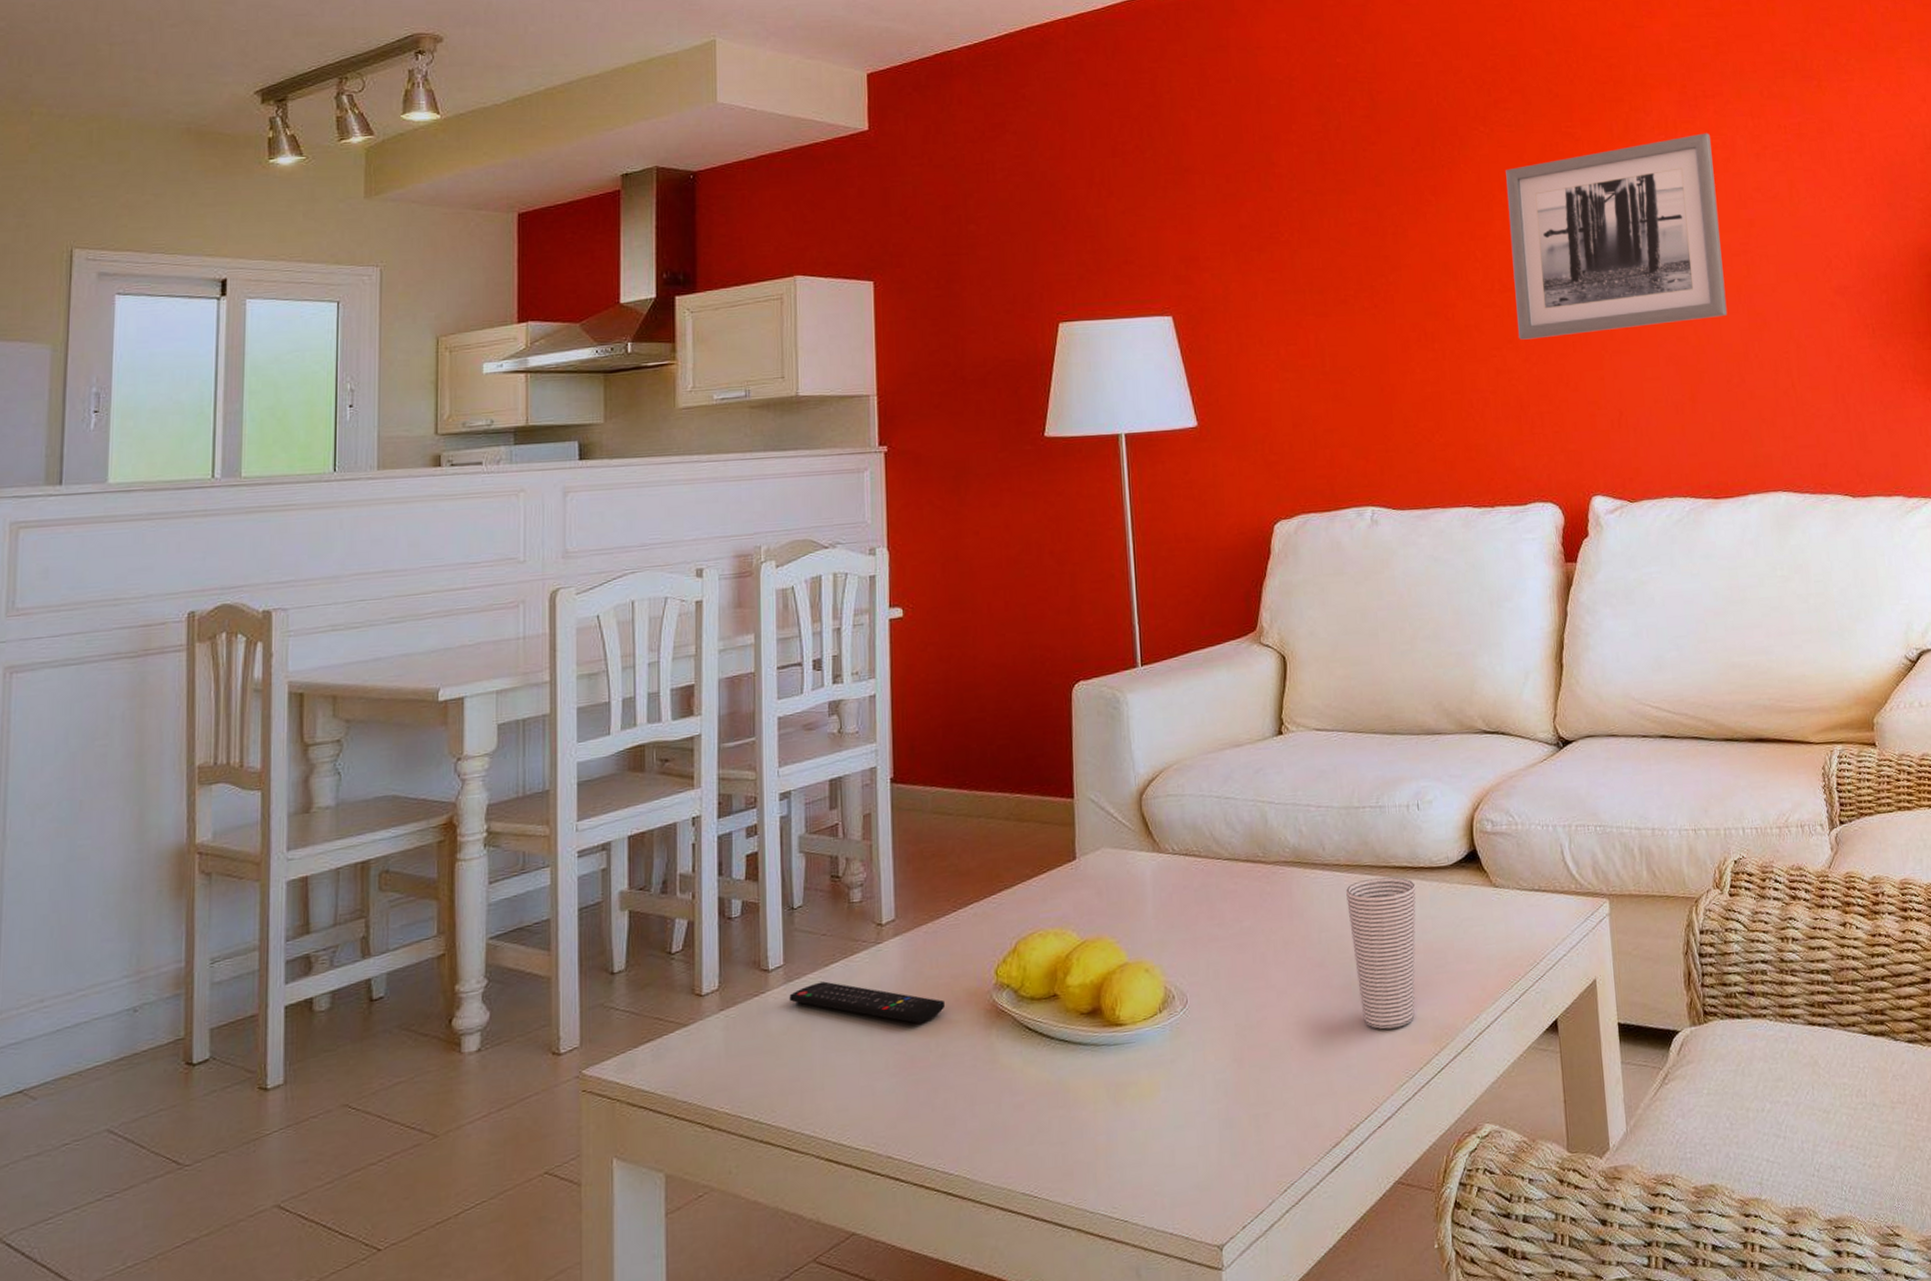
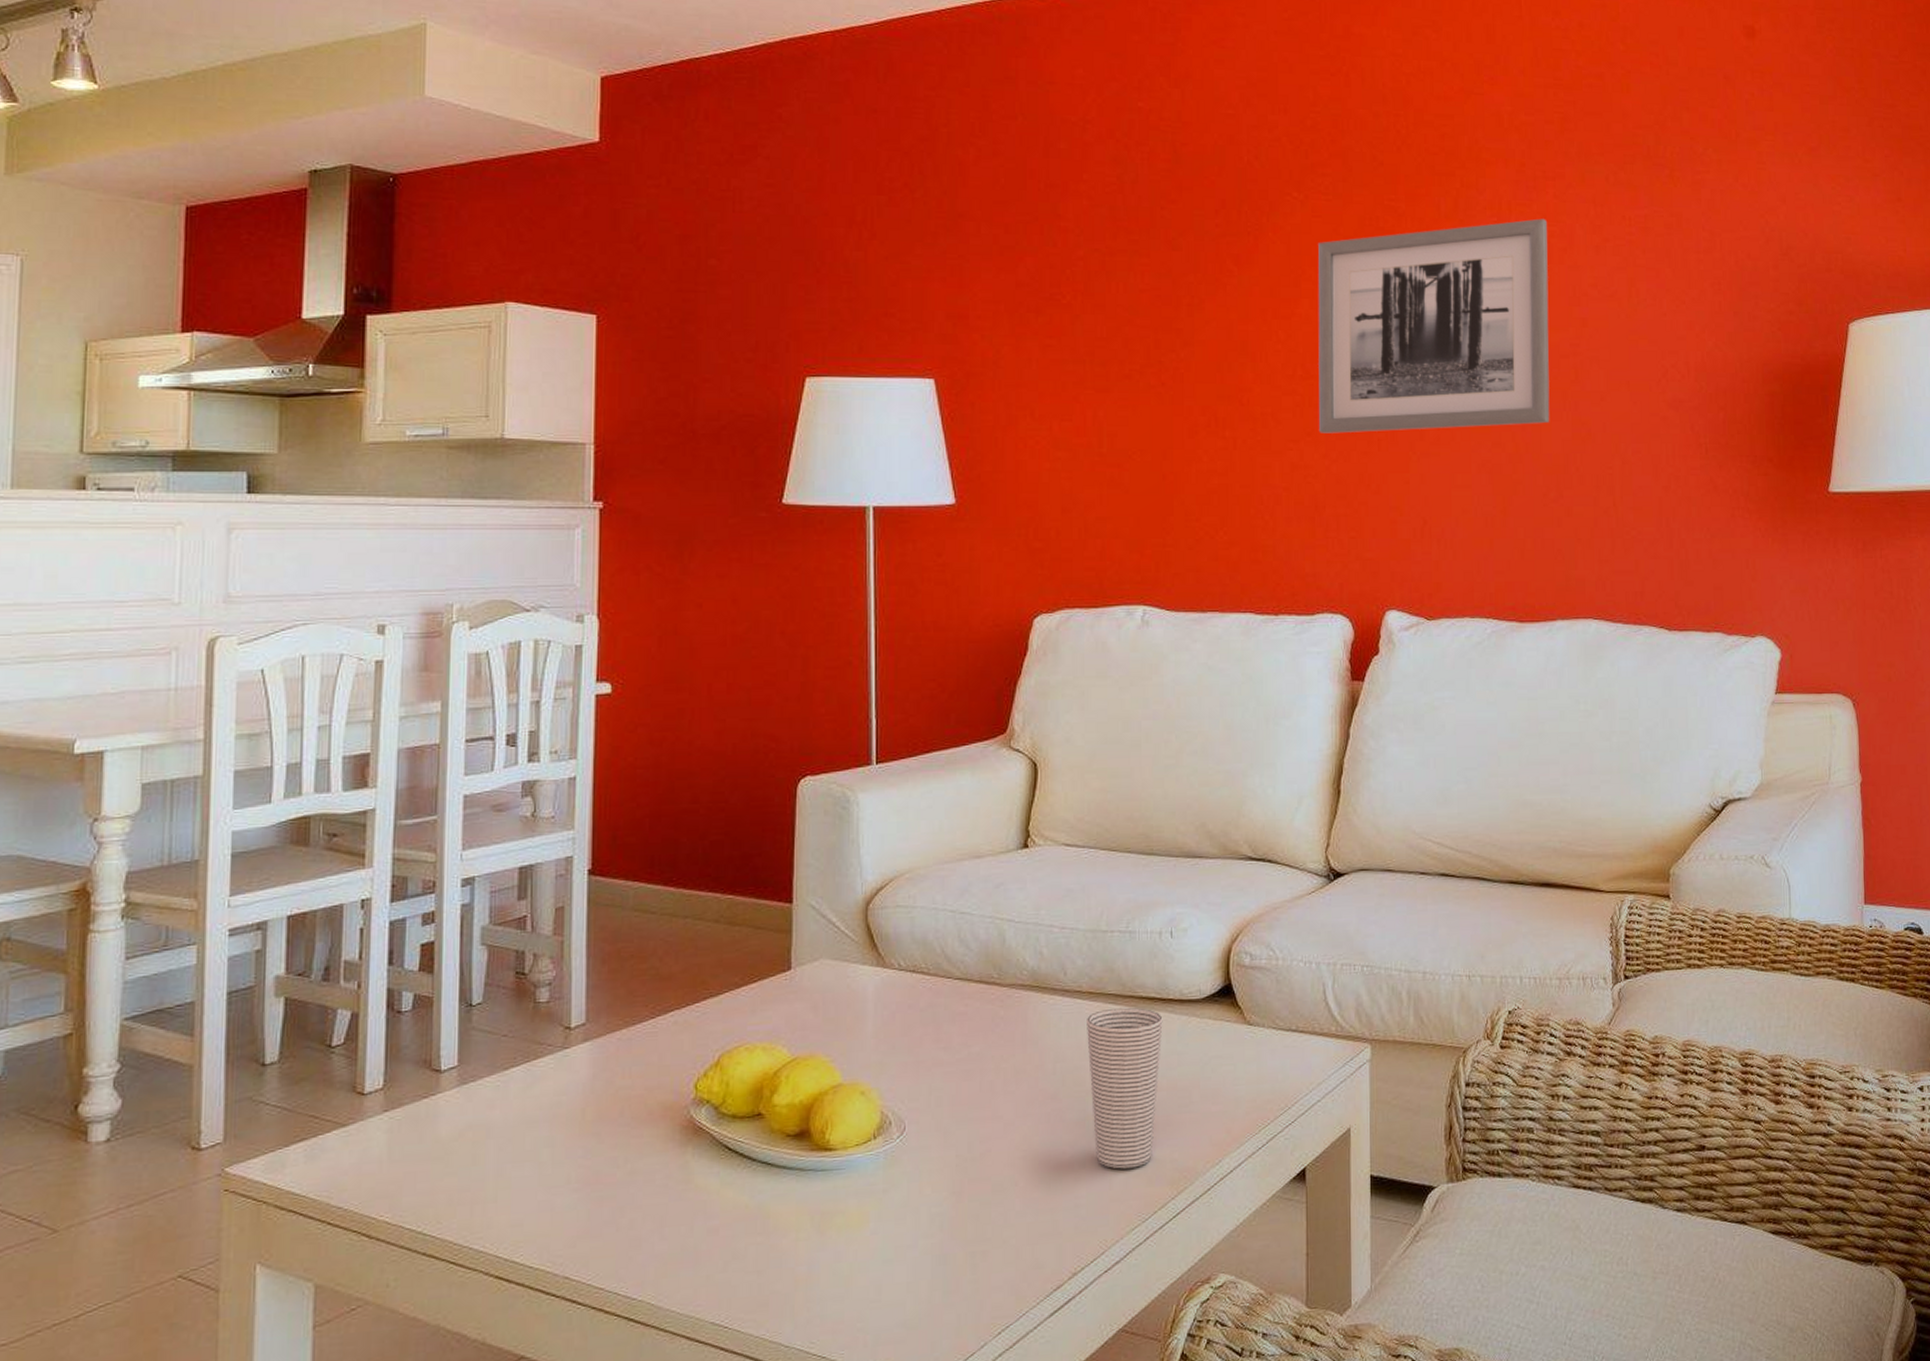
remote control: present [789,981,946,1023] -> none [463,1086,637,1136]

